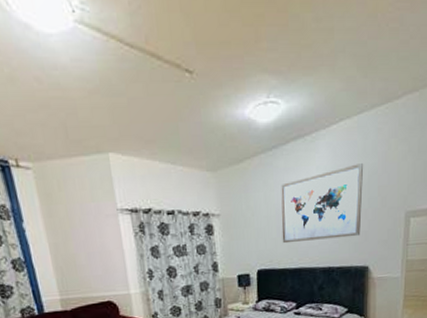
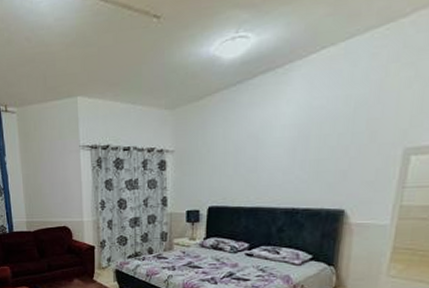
wall art: present [281,163,364,244] -> none [239,94,349,181]

